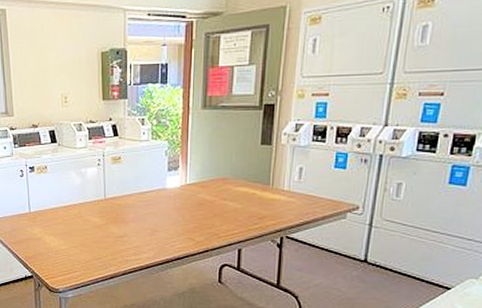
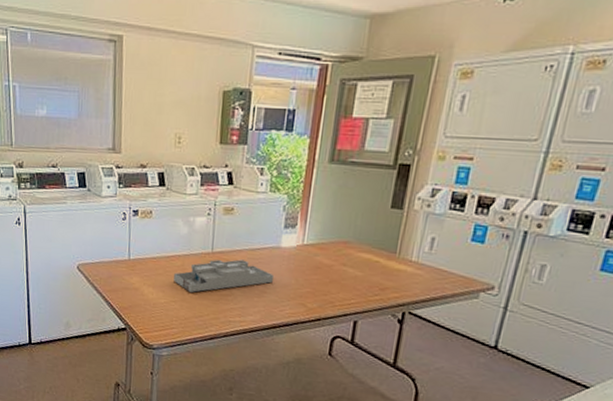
desk organizer: none [72,203,162,237] -> present [174,259,273,293]

